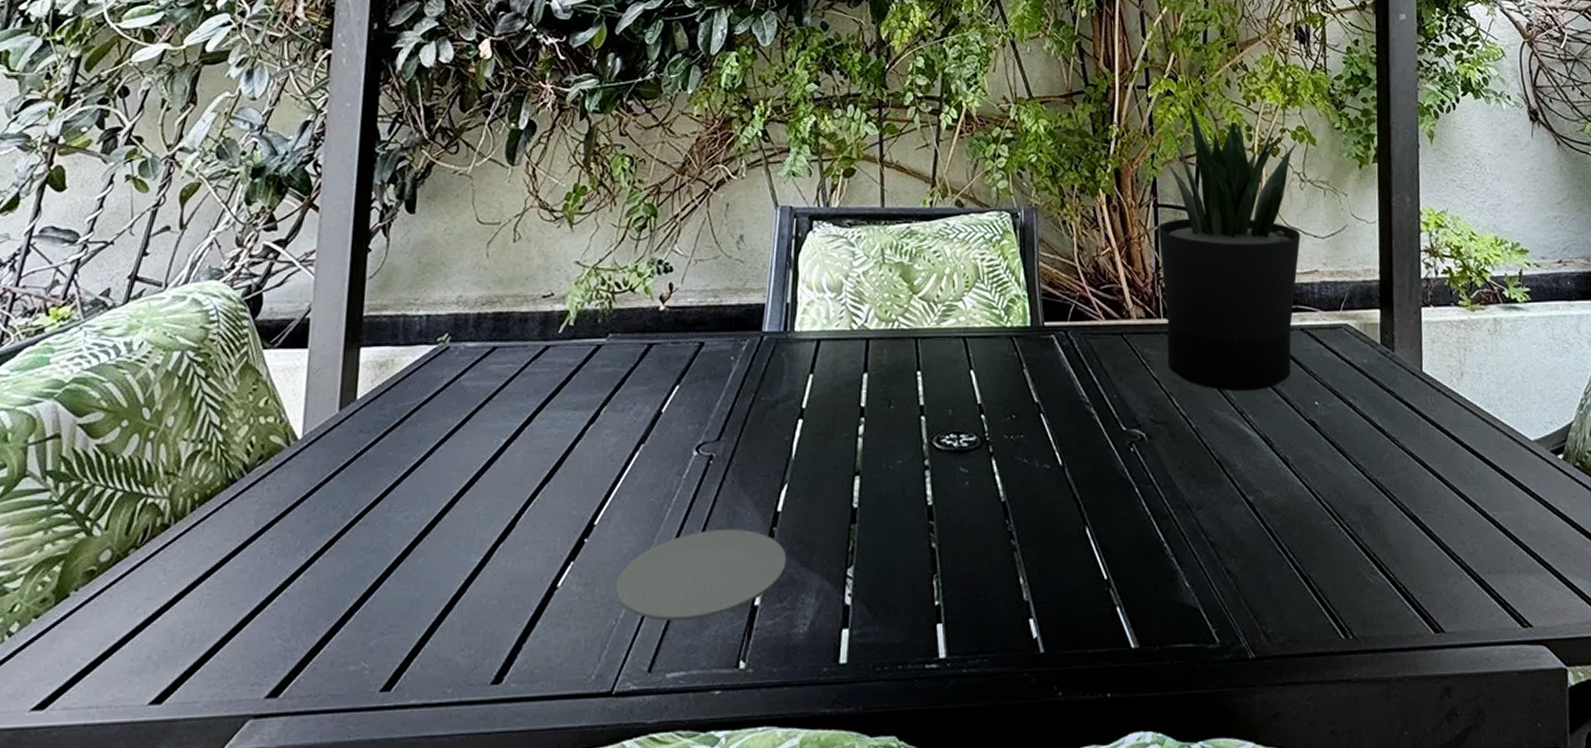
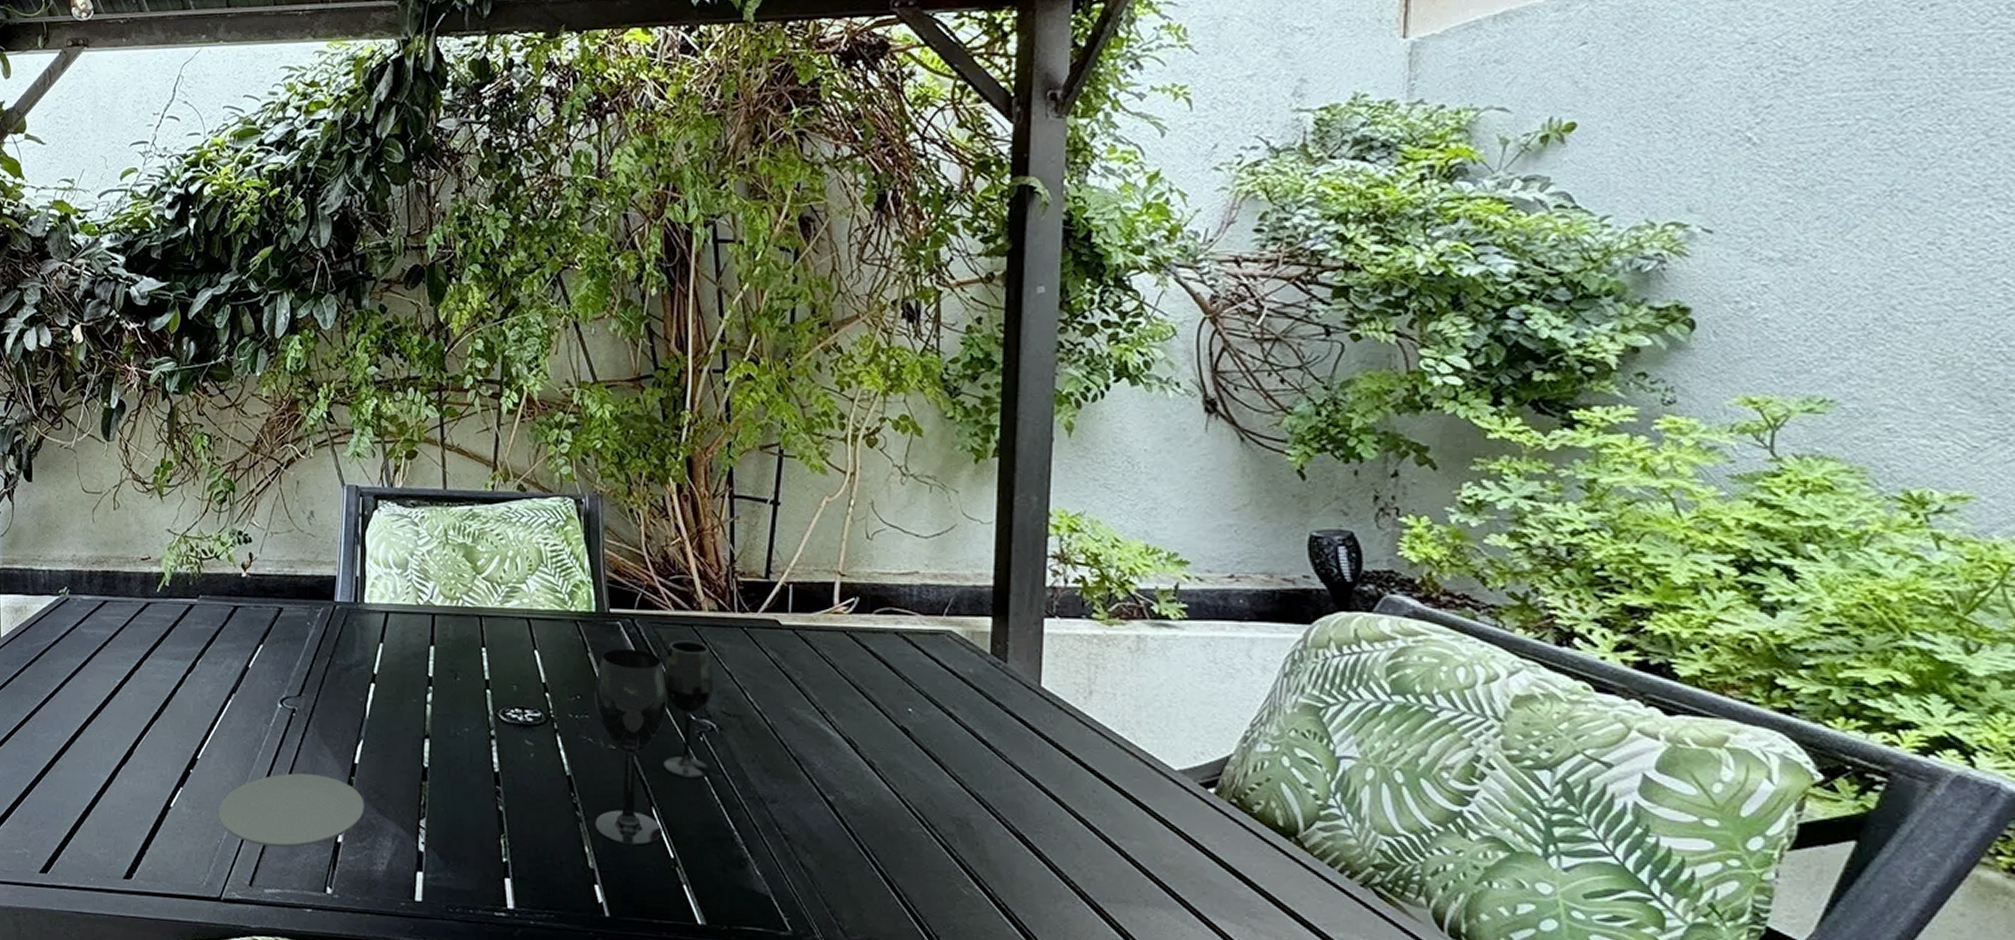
wine glass: none [1029,362,1100,571] -> present [595,649,668,846]
wine glass: none [1096,349,1142,493] -> present [664,640,713,779]
planter: present [1157,101,1301,392] -> none [733,386,899,692]

